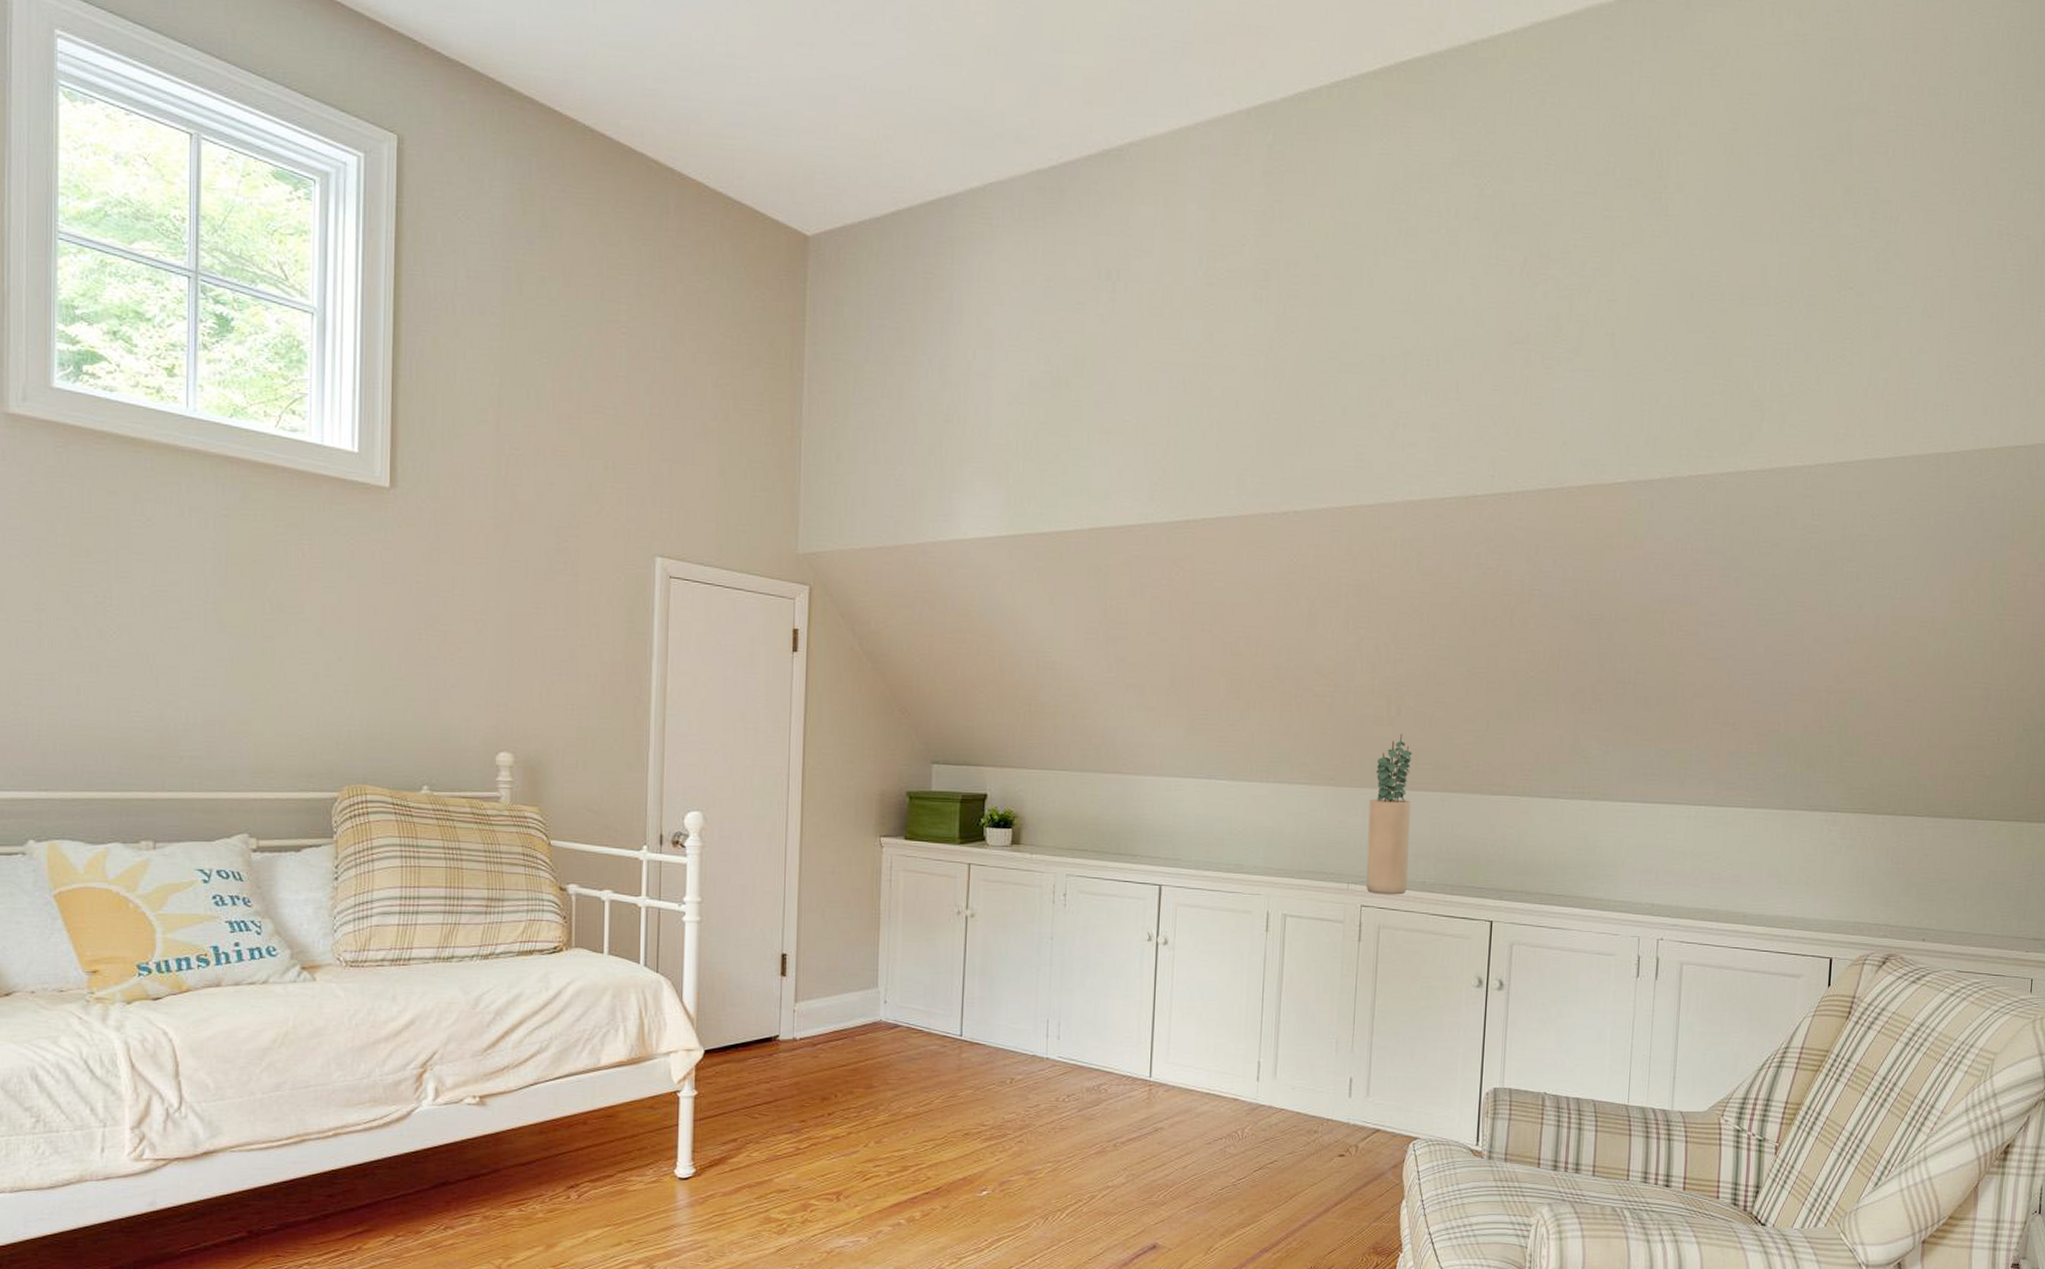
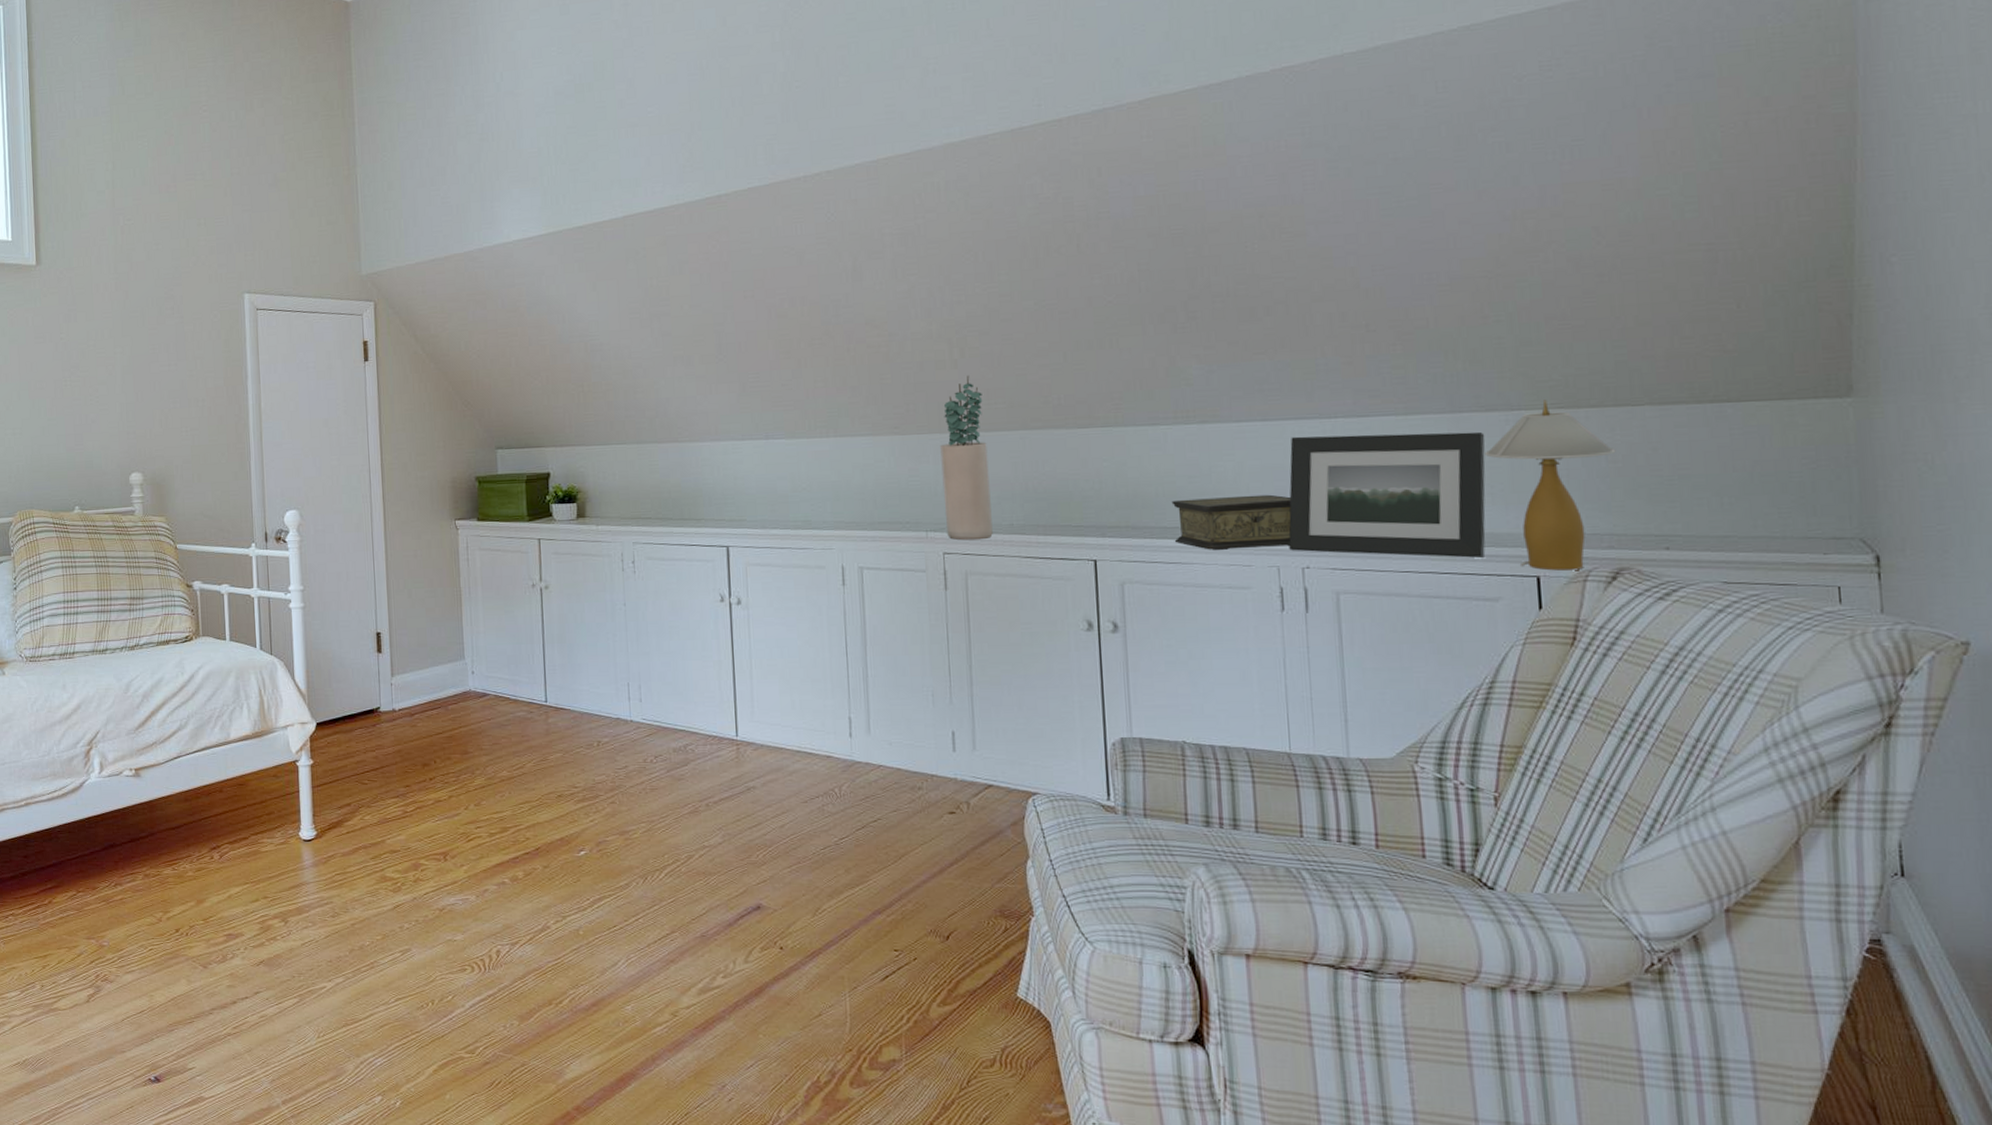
decorative box: none [1559,869,1656,920] -> present [1171,494,1292,551]
picture frame: none [1649,819,1809,940] -> present [1288,431,1486,559]
table lamp: none [1806,805,1900,954] -> present [1485,399,1616,571]

